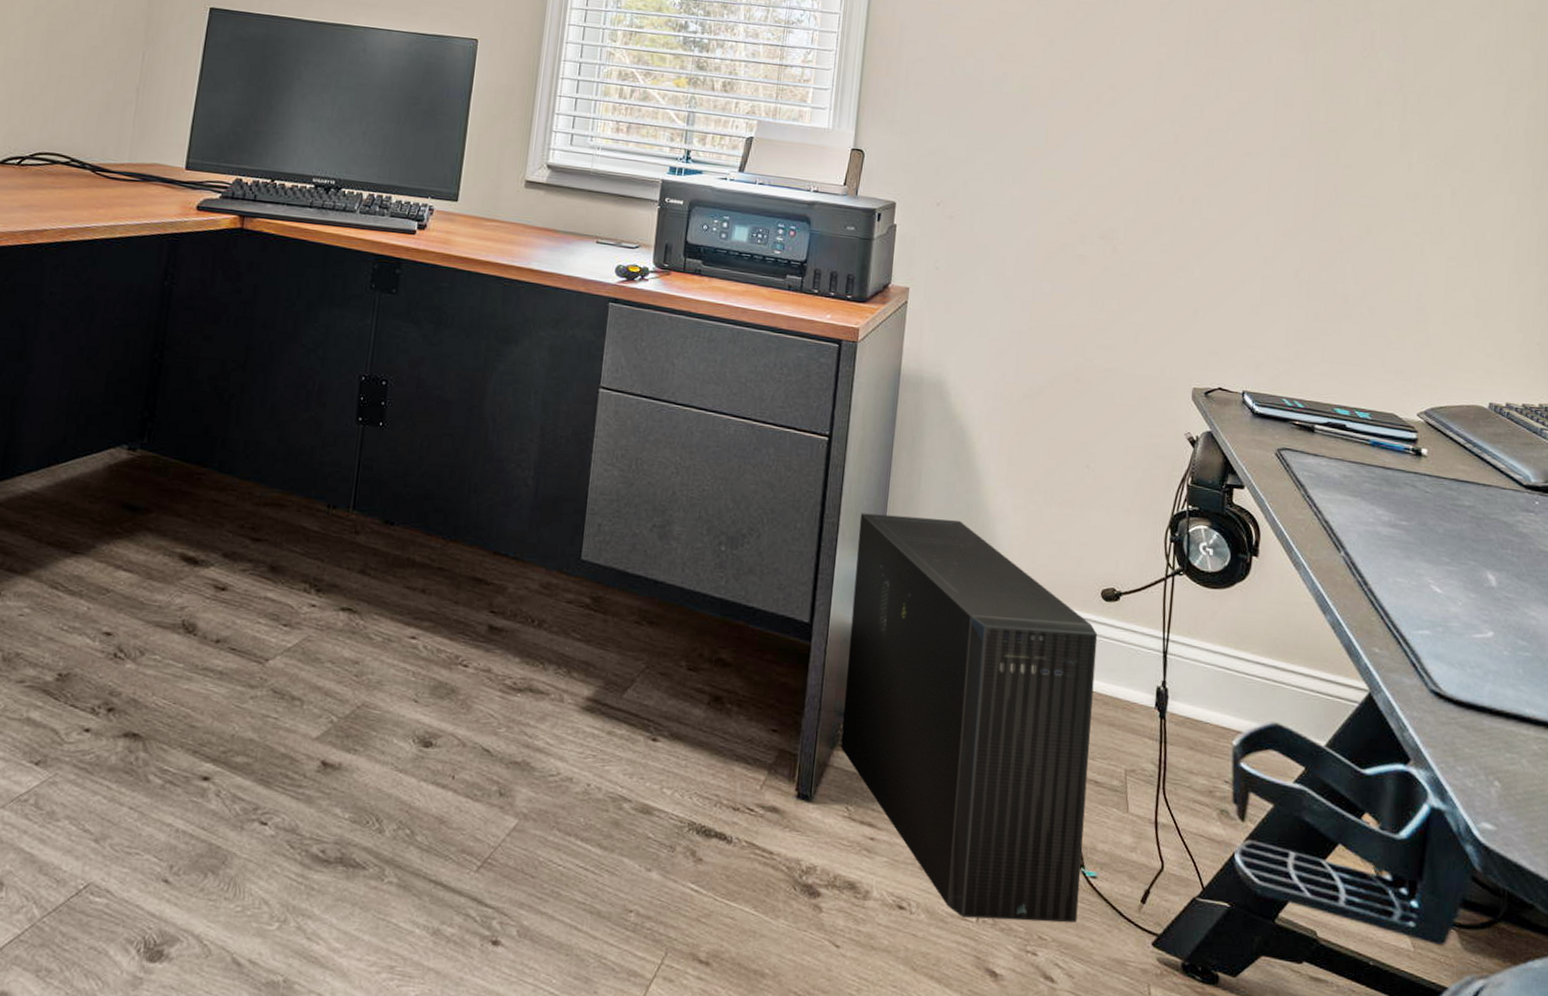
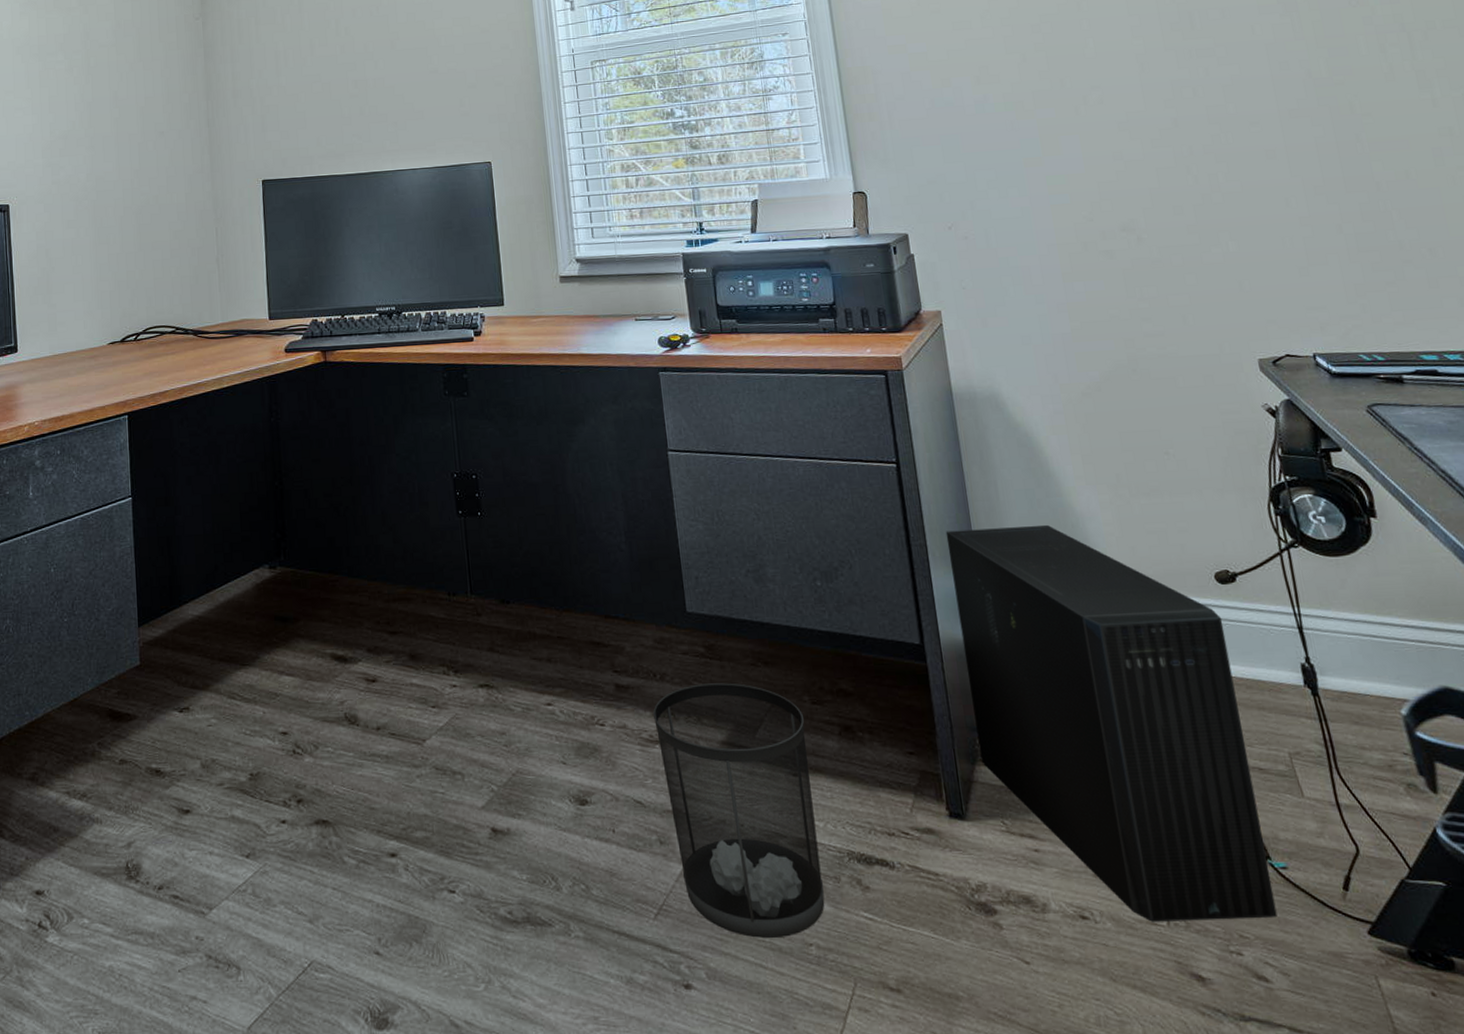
waste bin: none [516,635,677,902] -> present [652,682,825,938]

